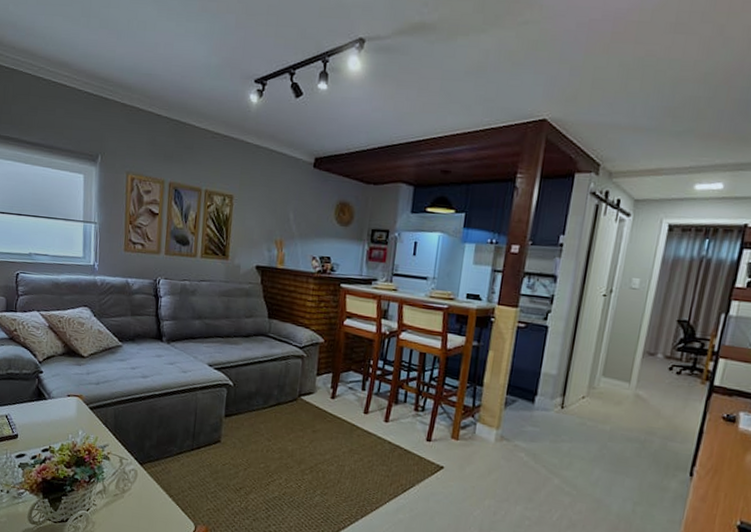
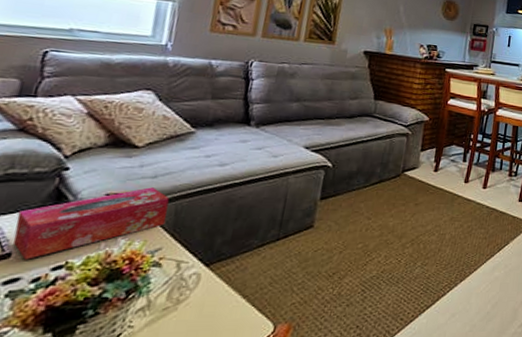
tissue box: none [17,392,110,441] -> present [12,187,170,260]

